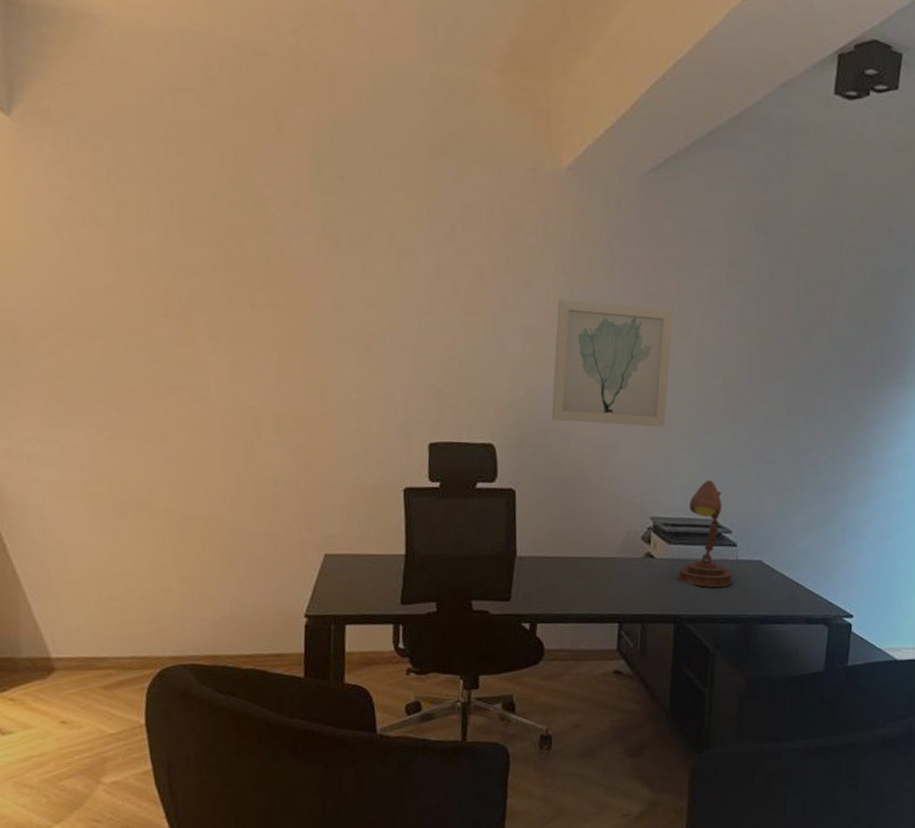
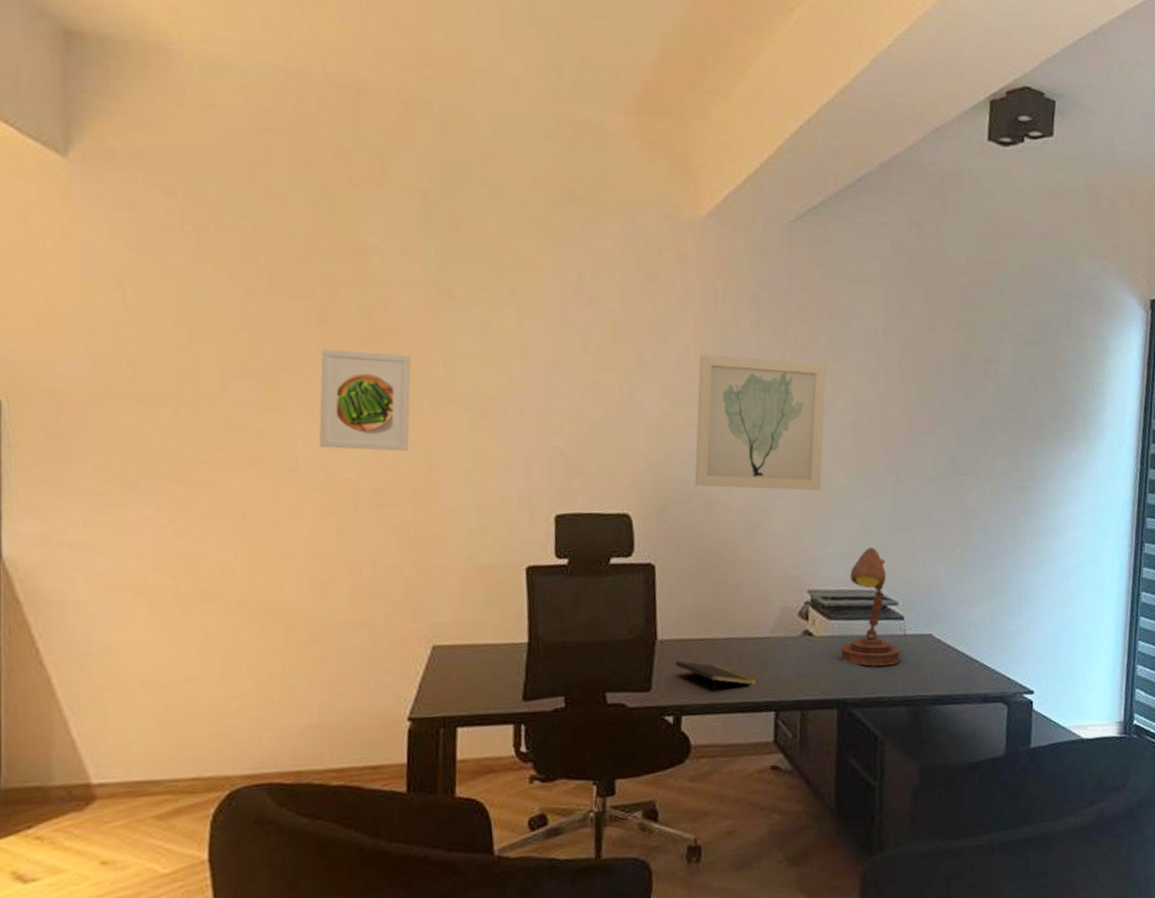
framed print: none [227,290,304,383] -> present [319,348,411,451]
notepad: none [532,575,604,603] -> present [675,660,758,691]

